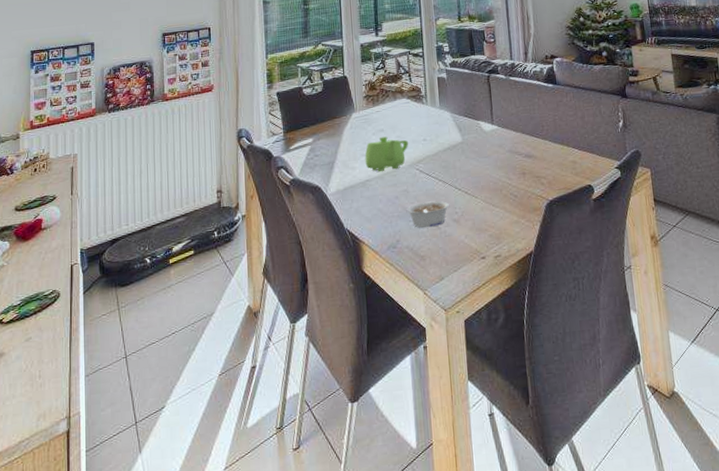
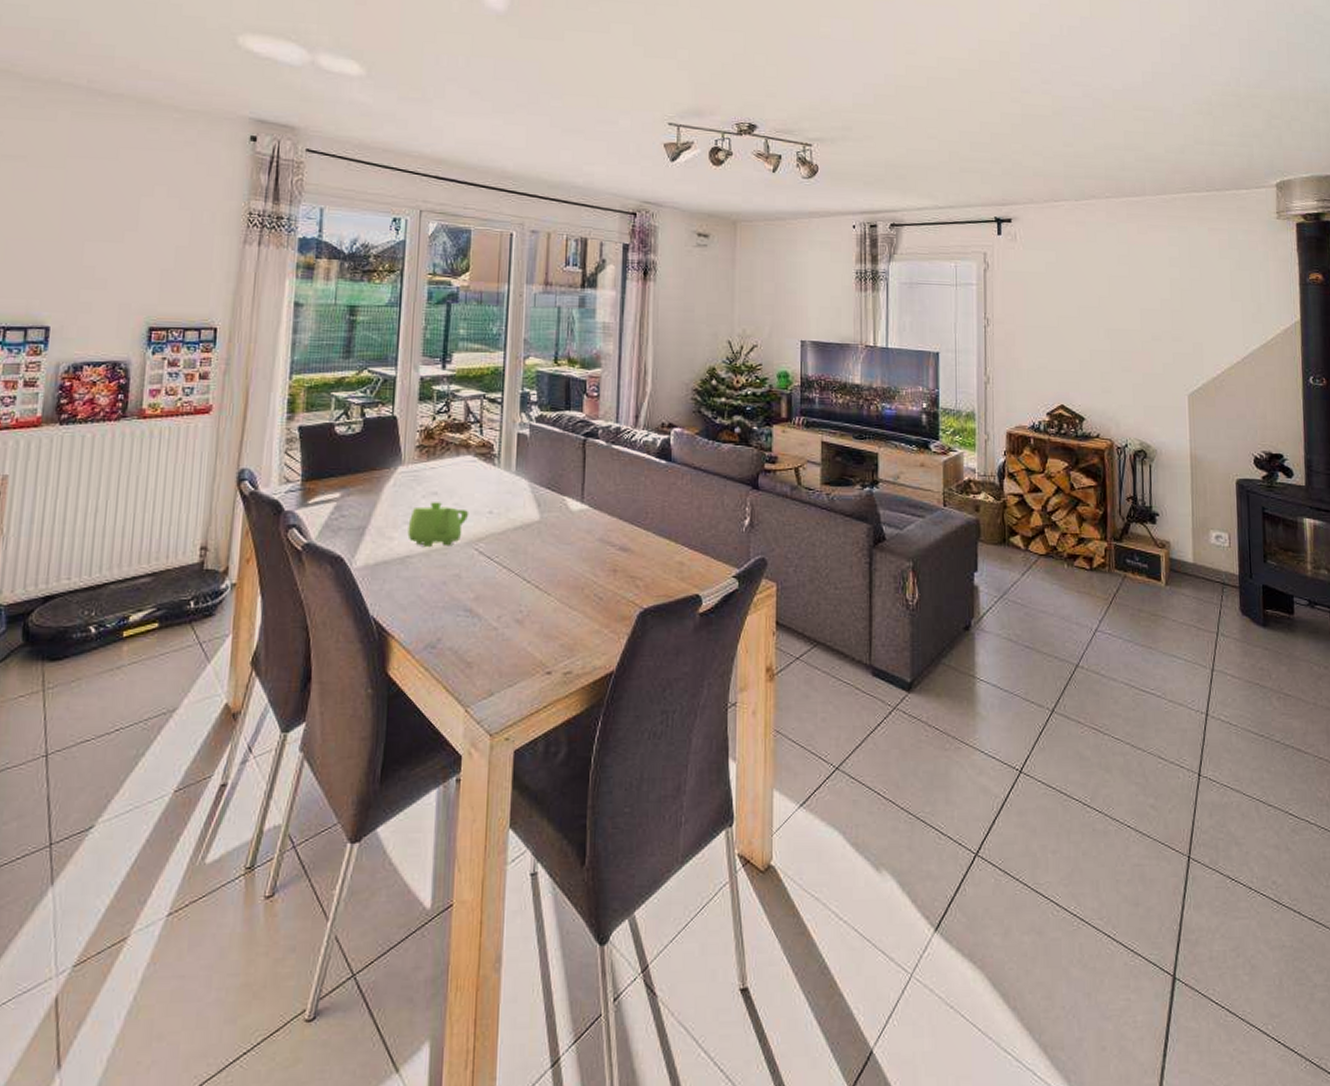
legume: present [406,201,450,228] -> none [454,593,514,627]

